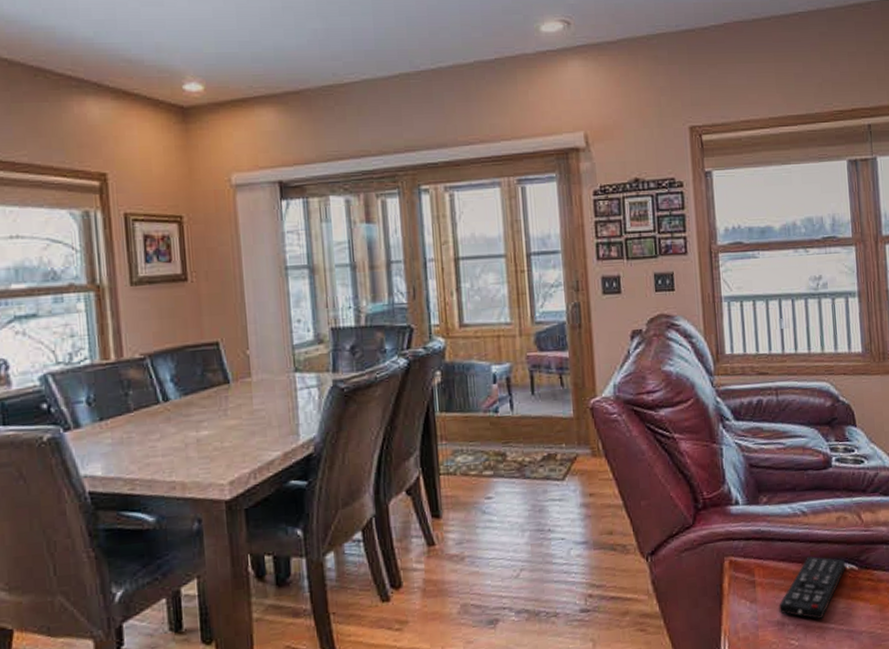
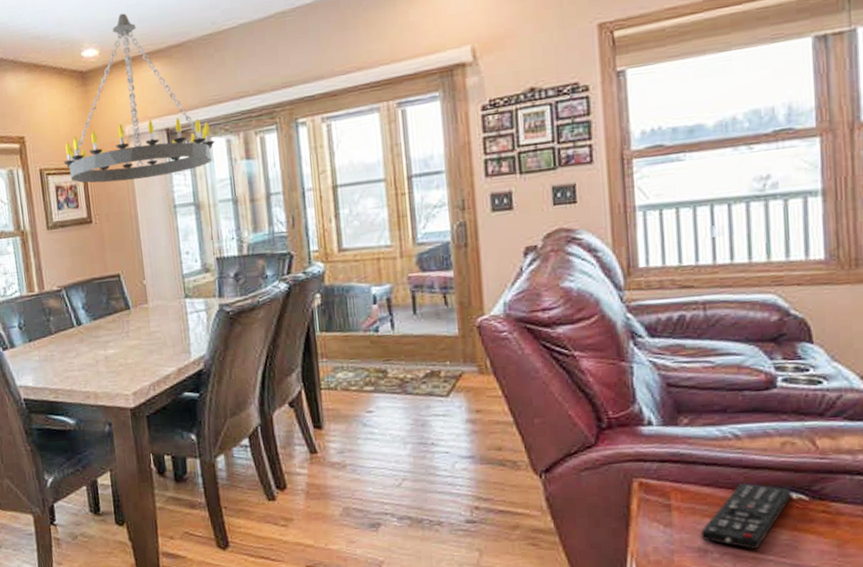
chandelier: none [155,49,333,236] -> present [63,13,215,183]

